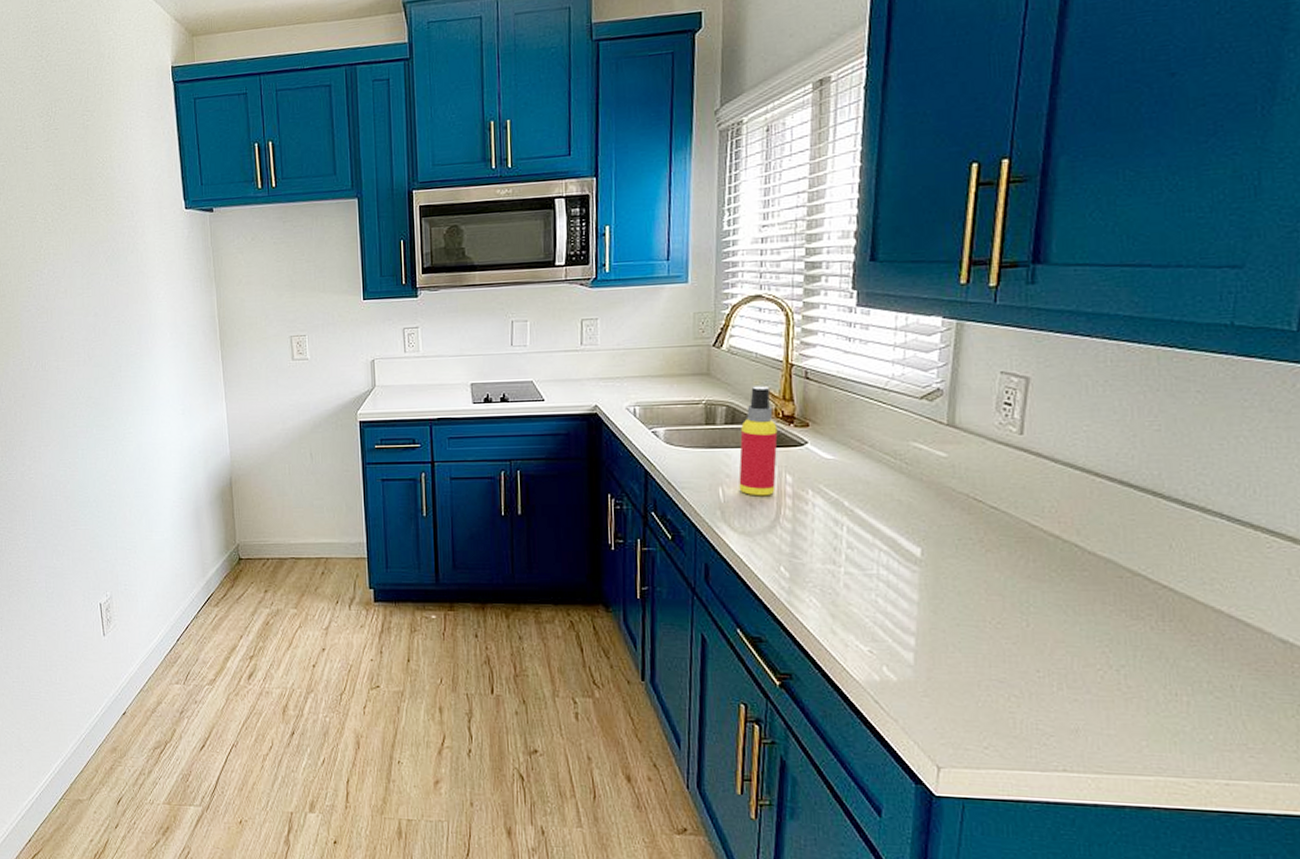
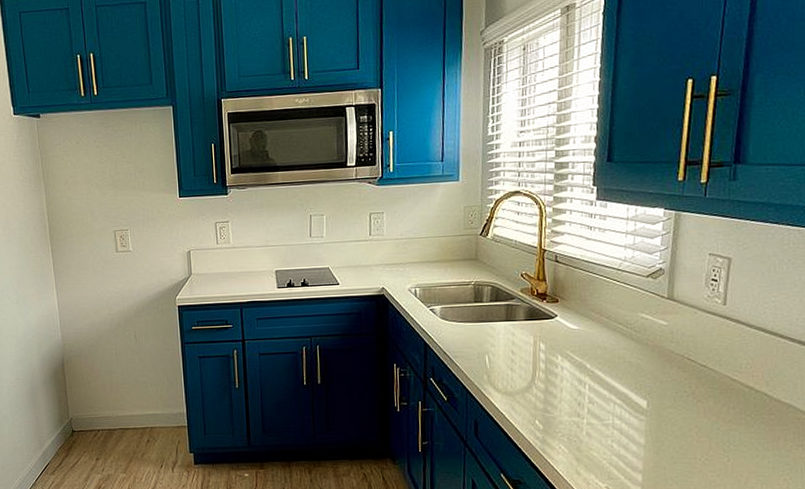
spray bottle: present [738,386,778,496] -> none [501,268,533,362]

